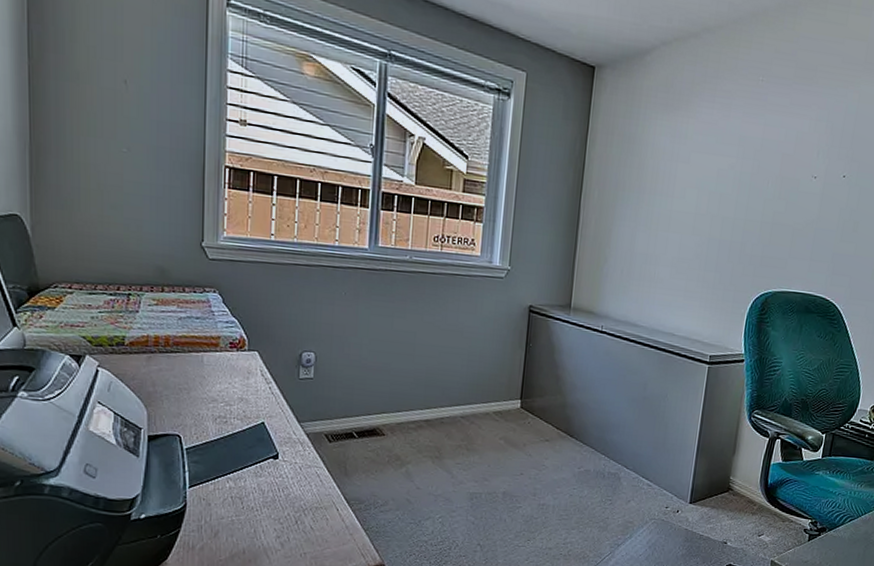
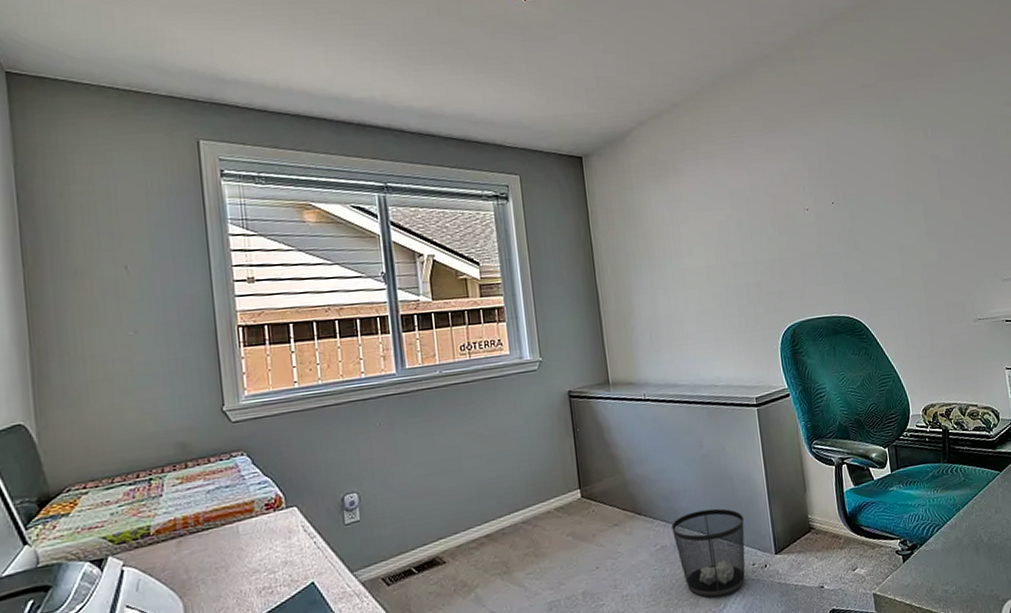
waste bin: none [598,446,669,528] -> present [672,508,746,598]

